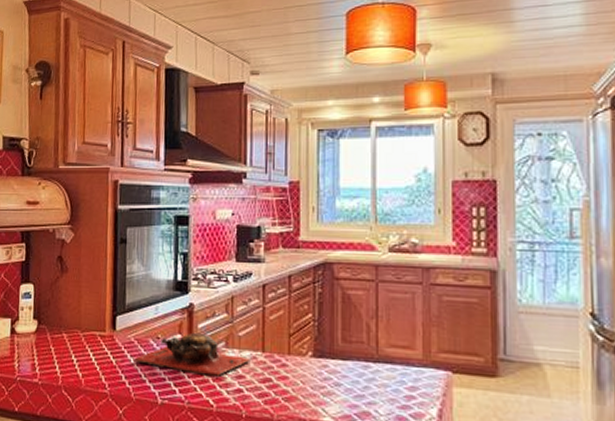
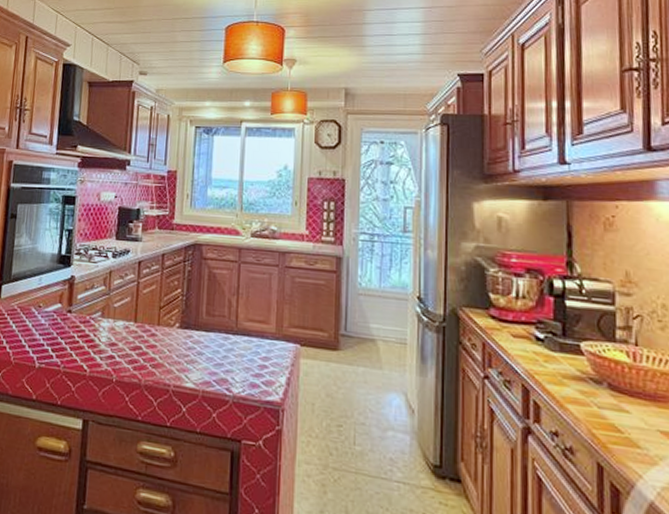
cutting board: present [134,332,251,377] -> none [15,302,124,344]

